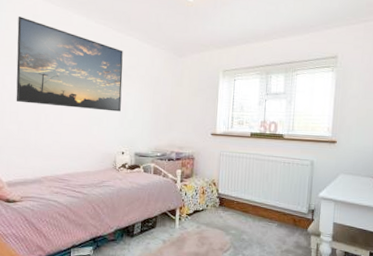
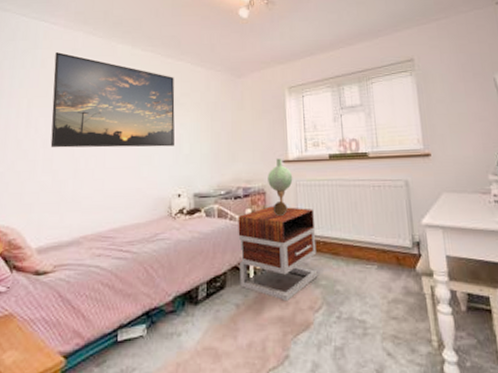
nightstand: none [167,169,232,243] -> present [238,206,318,302]
wall lamp: none [197,131,218,179] -> present [268,158,293,217]

